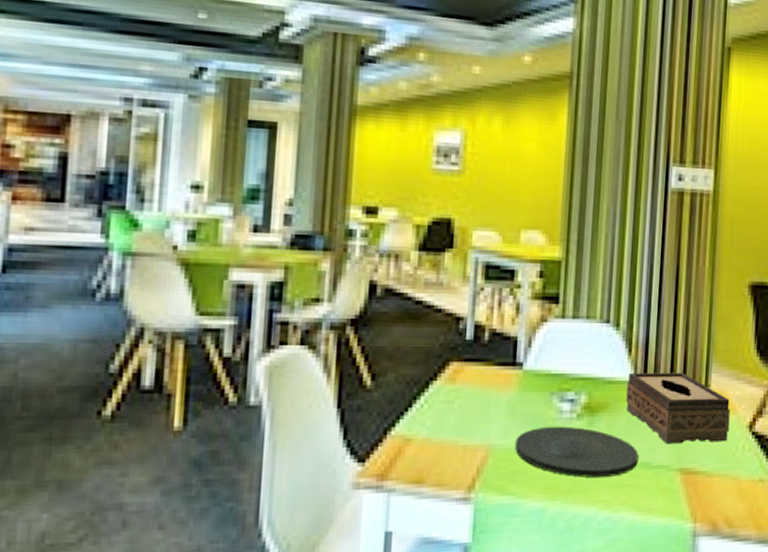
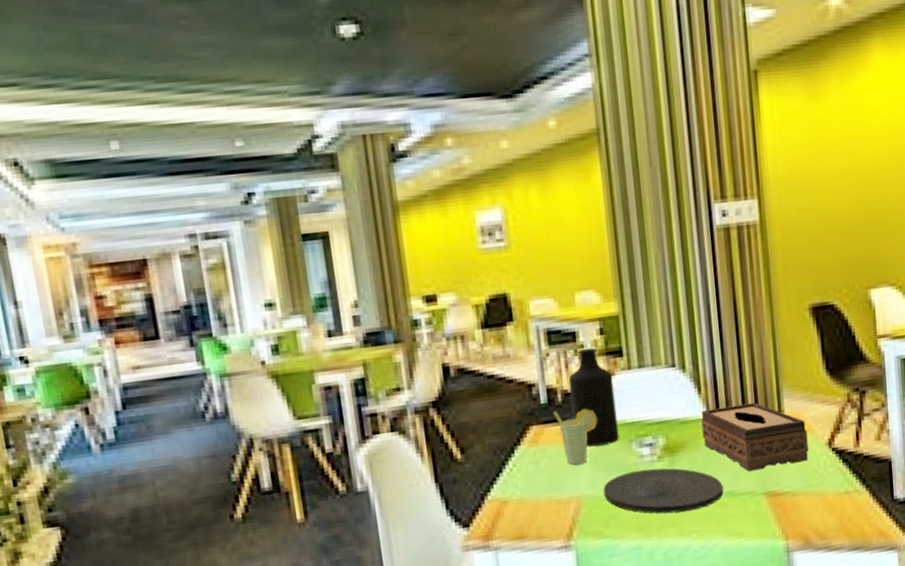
cup: none [477,350,522,411] -> present [553,408,597,465]
bottle: none [496,289,545,394] -> present [568,347,619,447]

